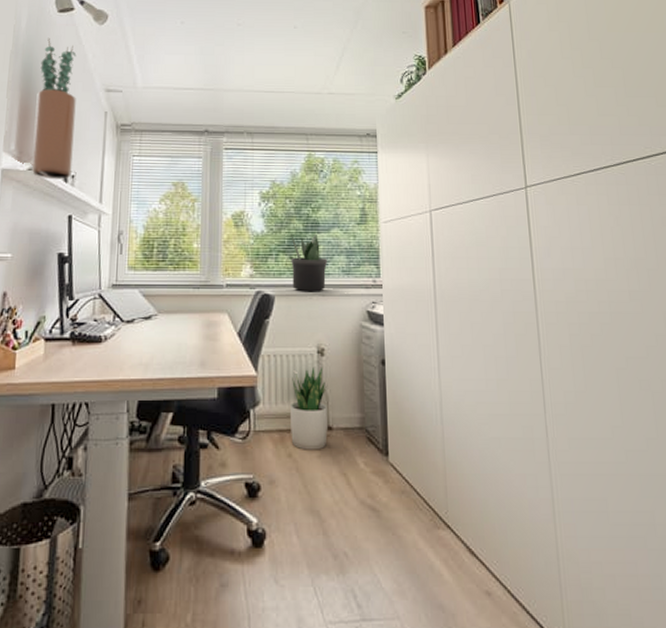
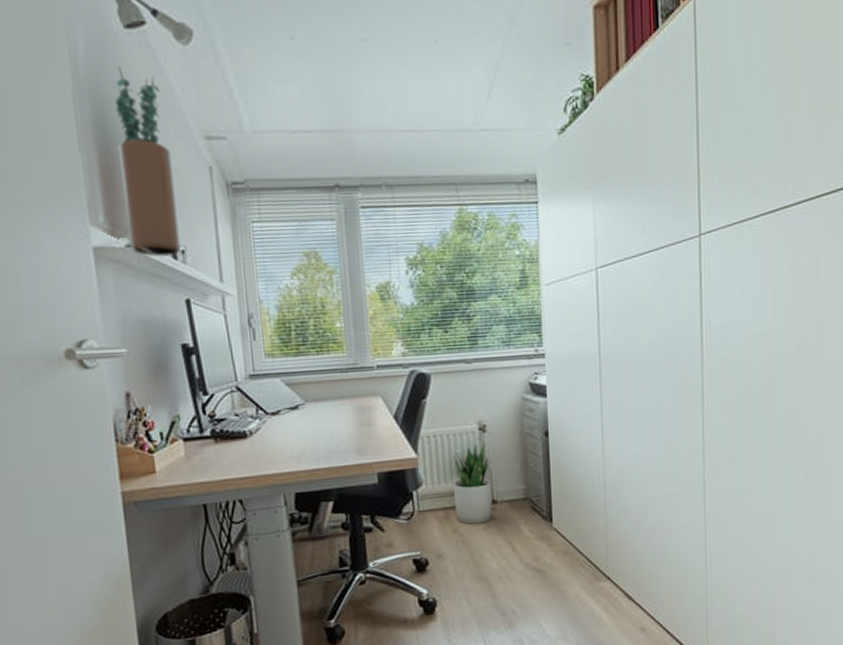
planter: present [291,233,328,292] -> none [444,302,487,368]

